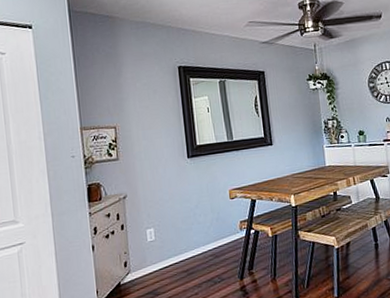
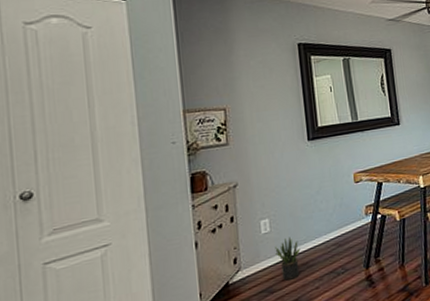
potted plant: none [159,245,182,285] -> present [275,236,301,281]

